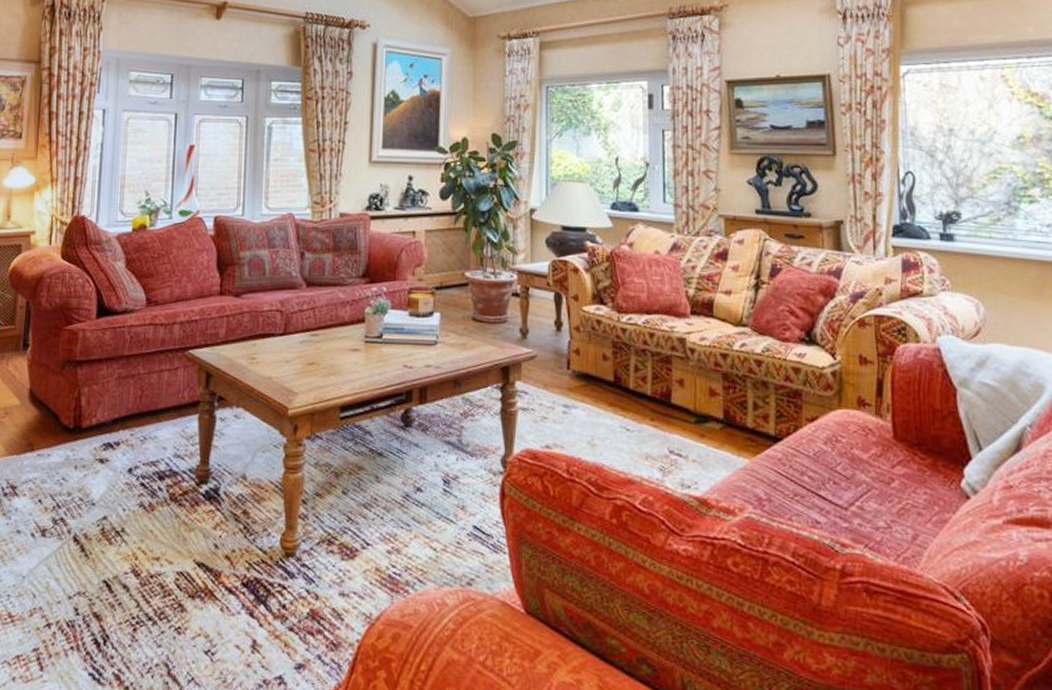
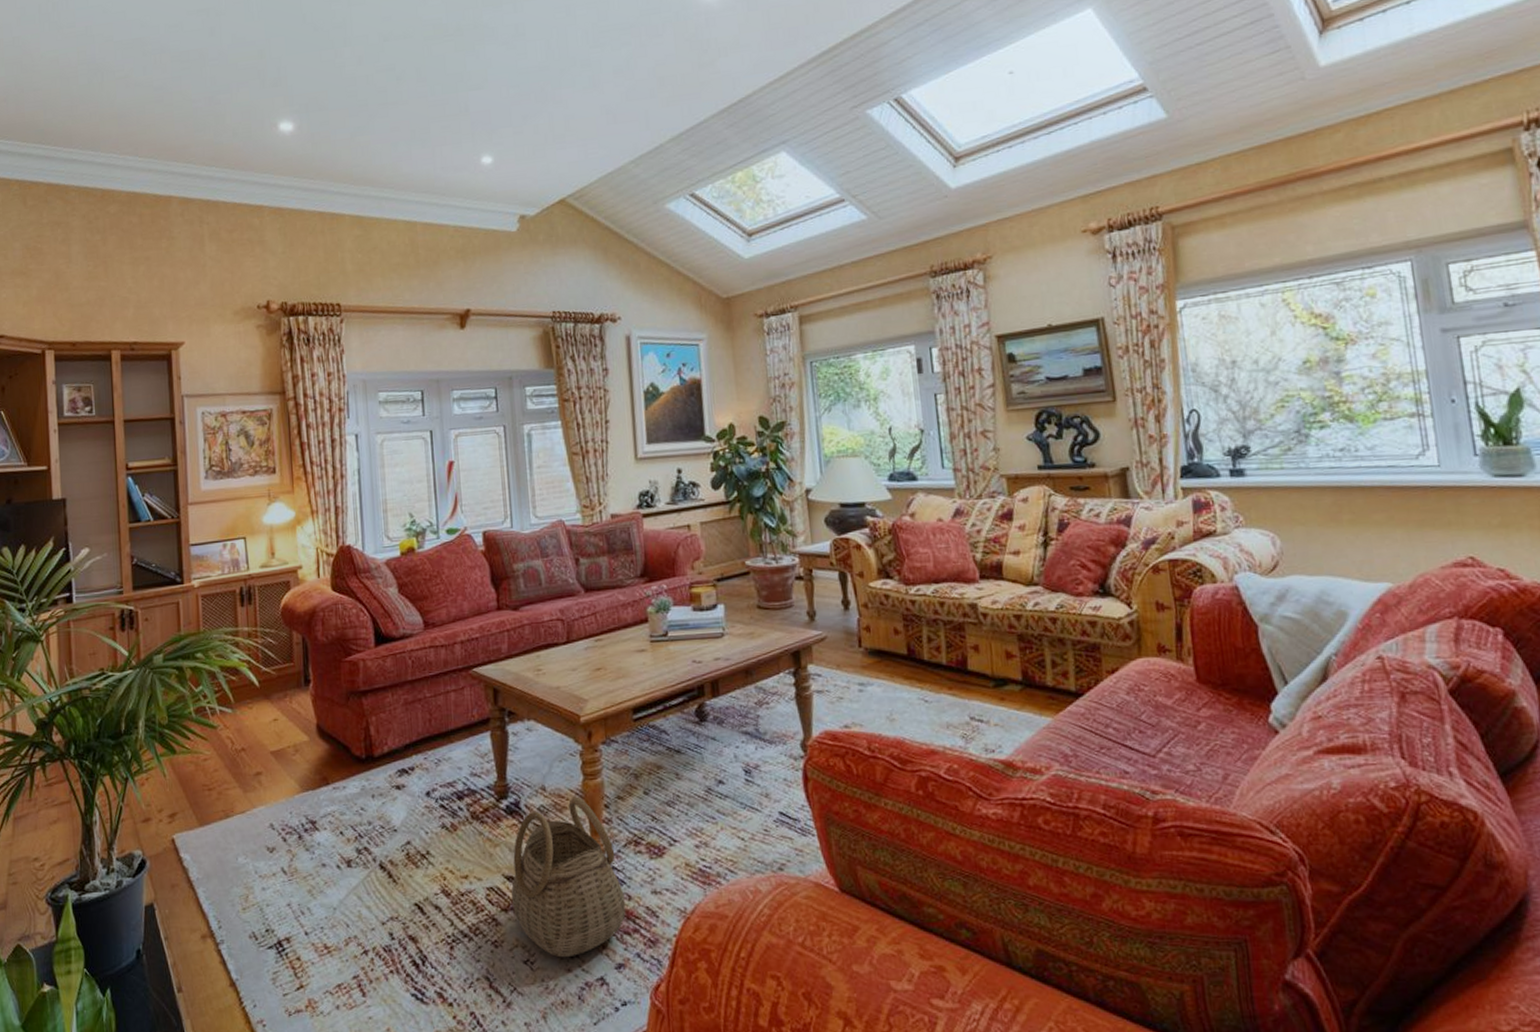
basket: none [199,488,312,652] -> present [511,796,626,958]

